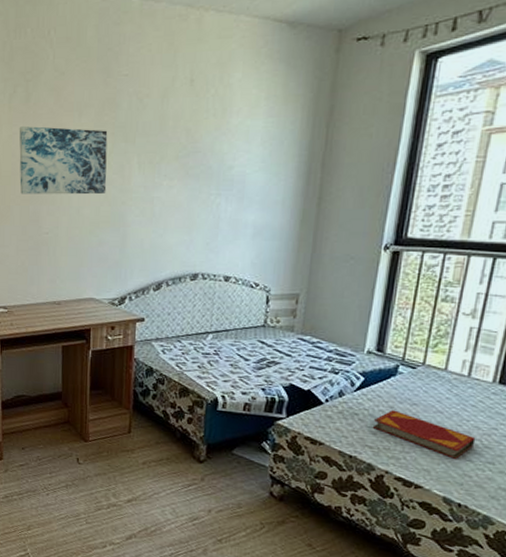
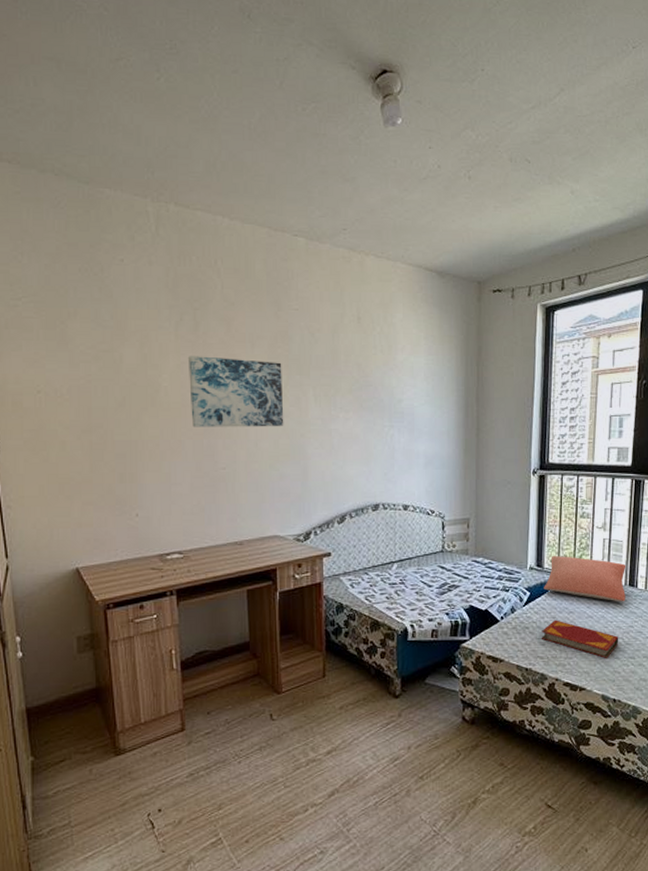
pillow: none [382,341,498,401] -> present [544,556,626,602]

